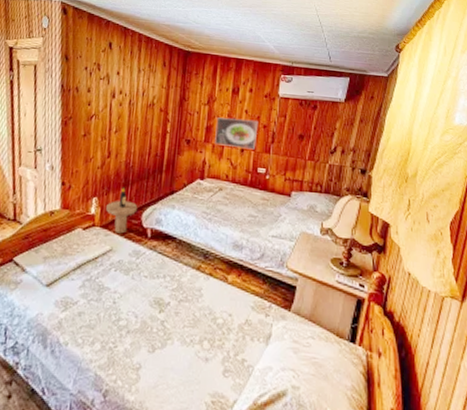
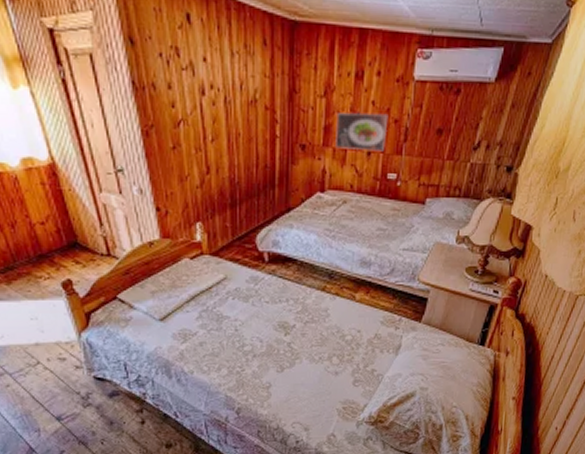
side table: present [106,186,138,234] -> none [214,206,250,260]

